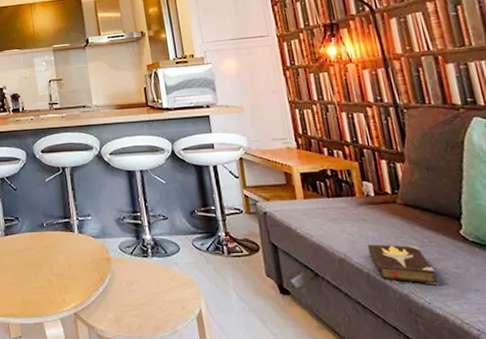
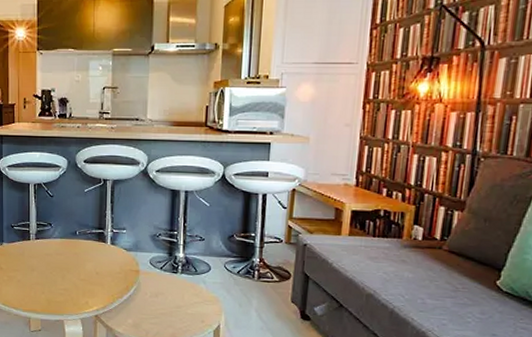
hardback book: present [367,244,439,285] -> none [398,284,459,327]

